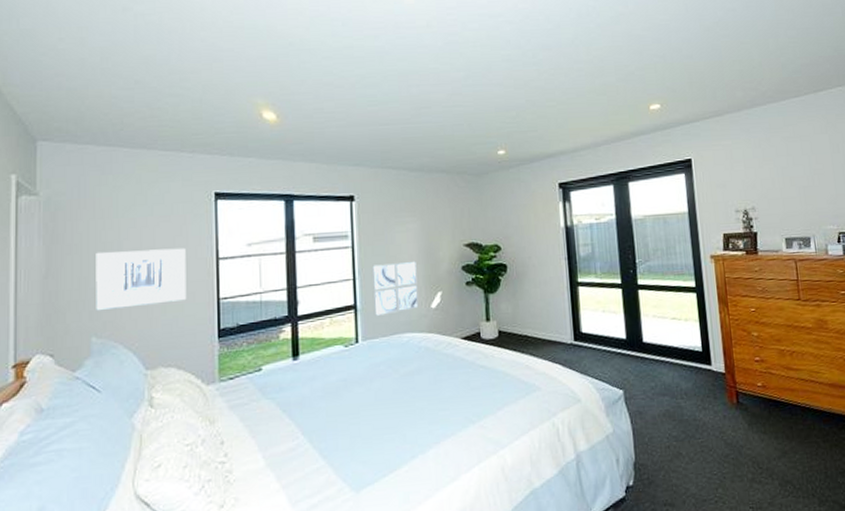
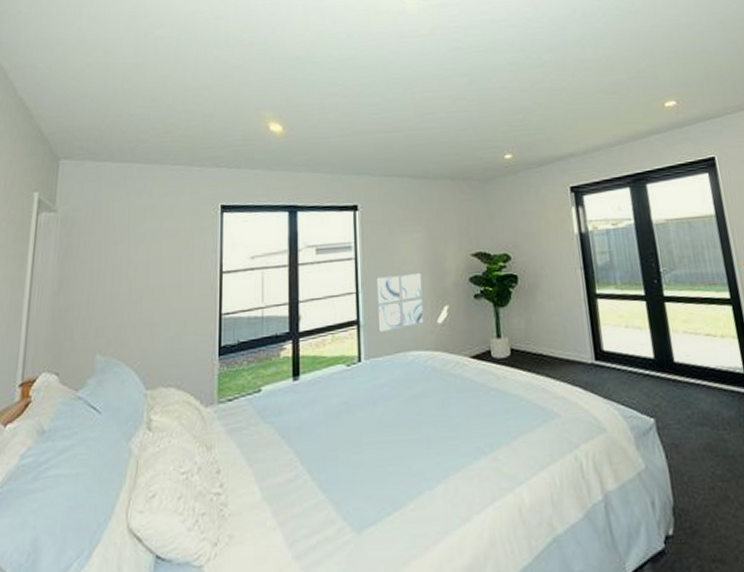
wall art: present [96,248,187,312] -> none [102,261,191,328]

